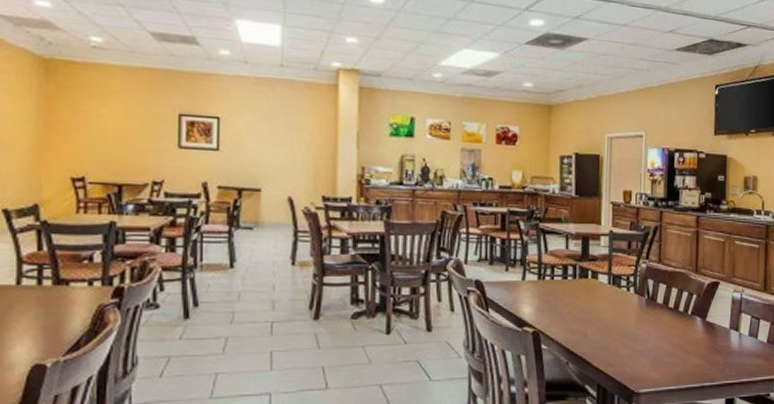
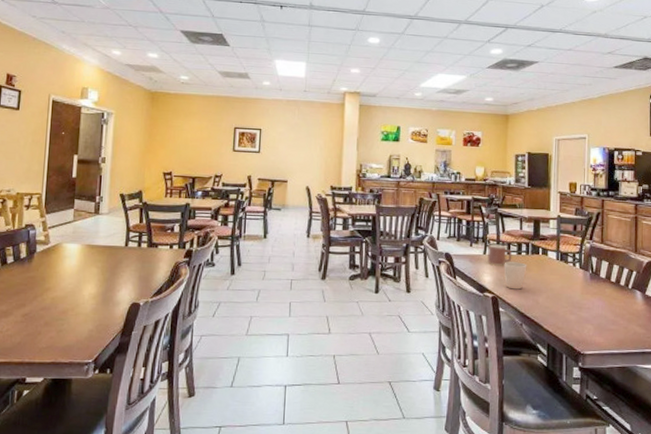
mug: none [527,267,557,294] -> present [487,244,512,266]
cup: none [546,288,574,322] -> present [503,262,527,290]

